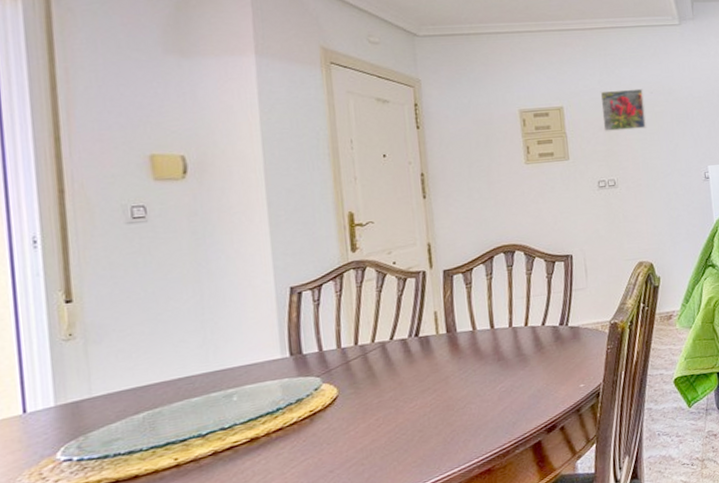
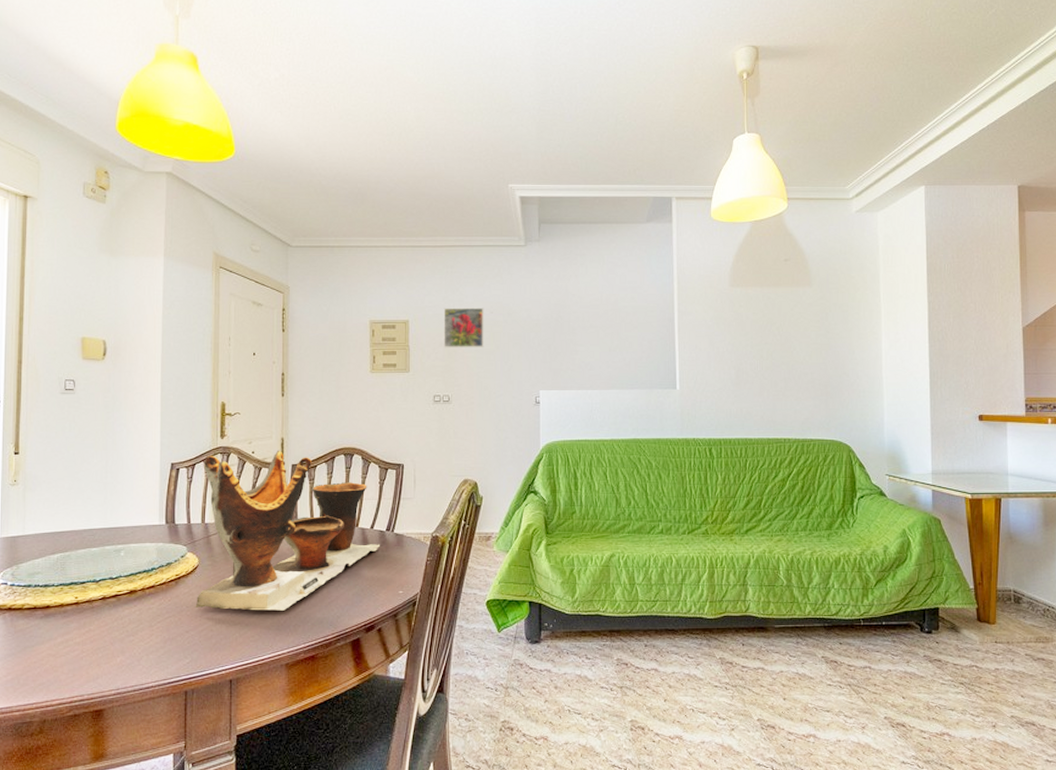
pottery: none [332,256,555,443] -> present [195,450,381,611]

